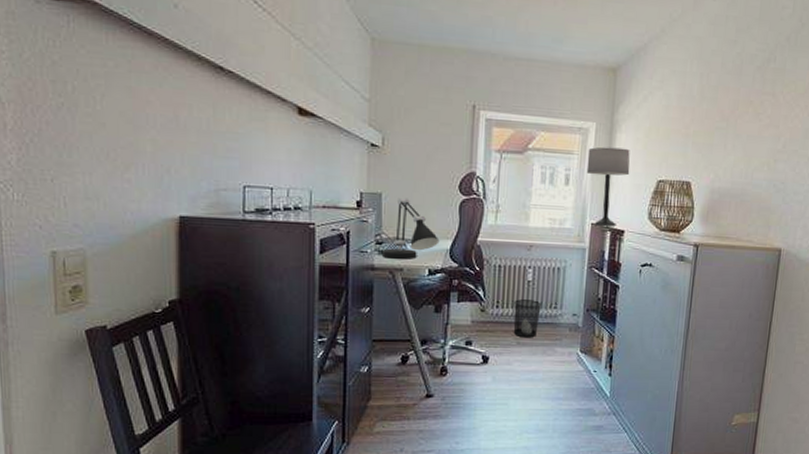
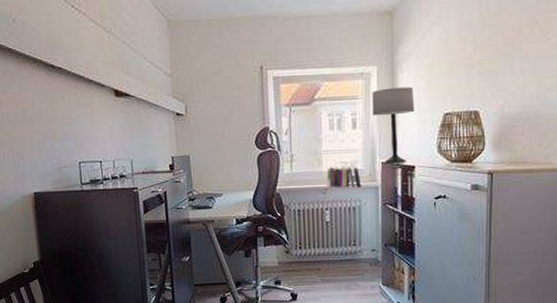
desk lamp: present [383,197,440,260] -> none [195,157,243,213]
waste bin: present [513,299,541,338] -> none [316,239,341,275]
books: none [532,222,569,247] -> present [326,166,362,188]

